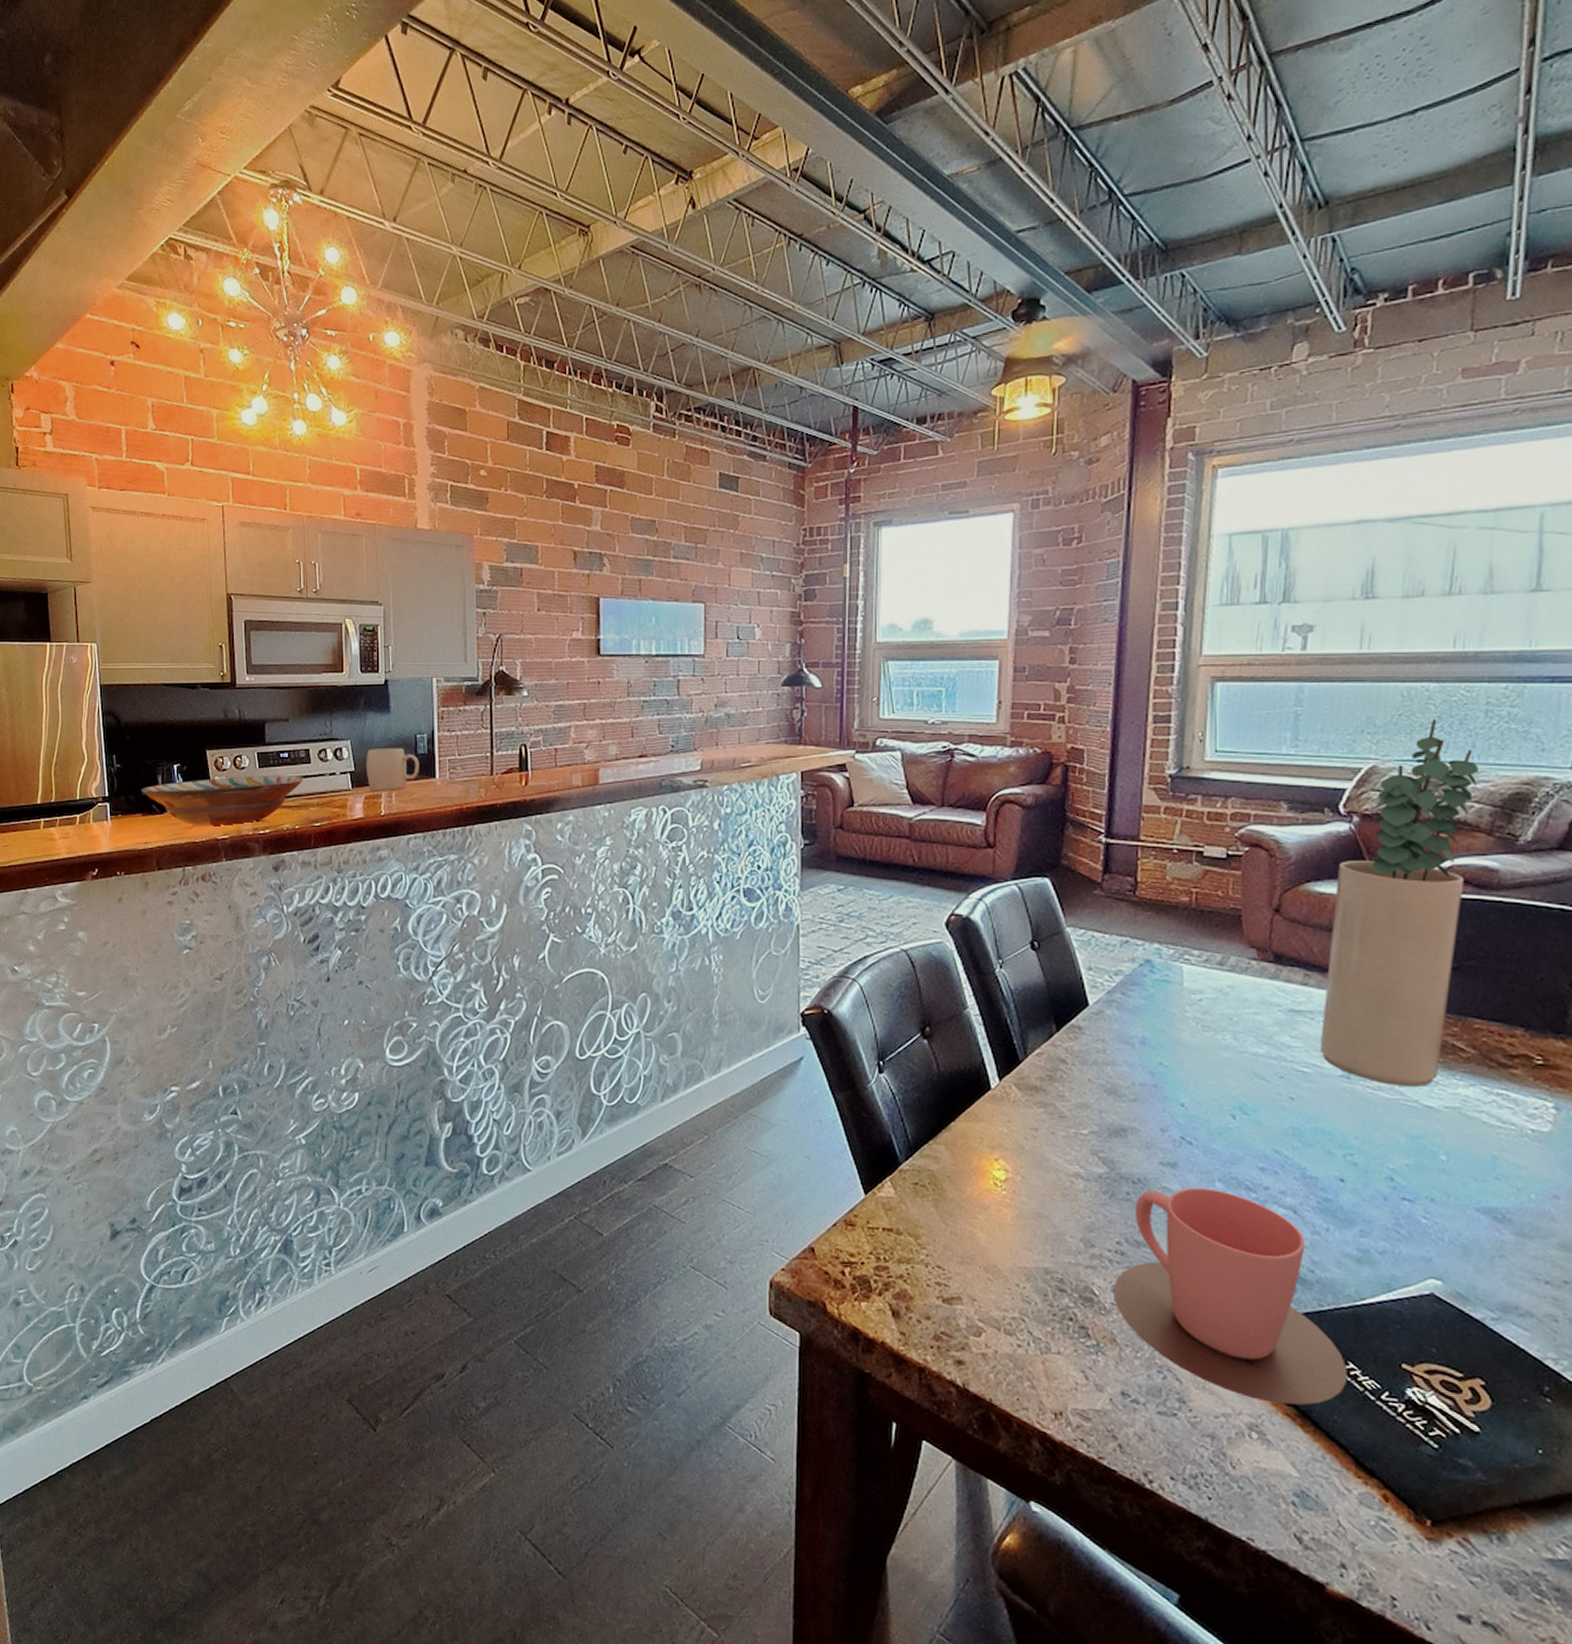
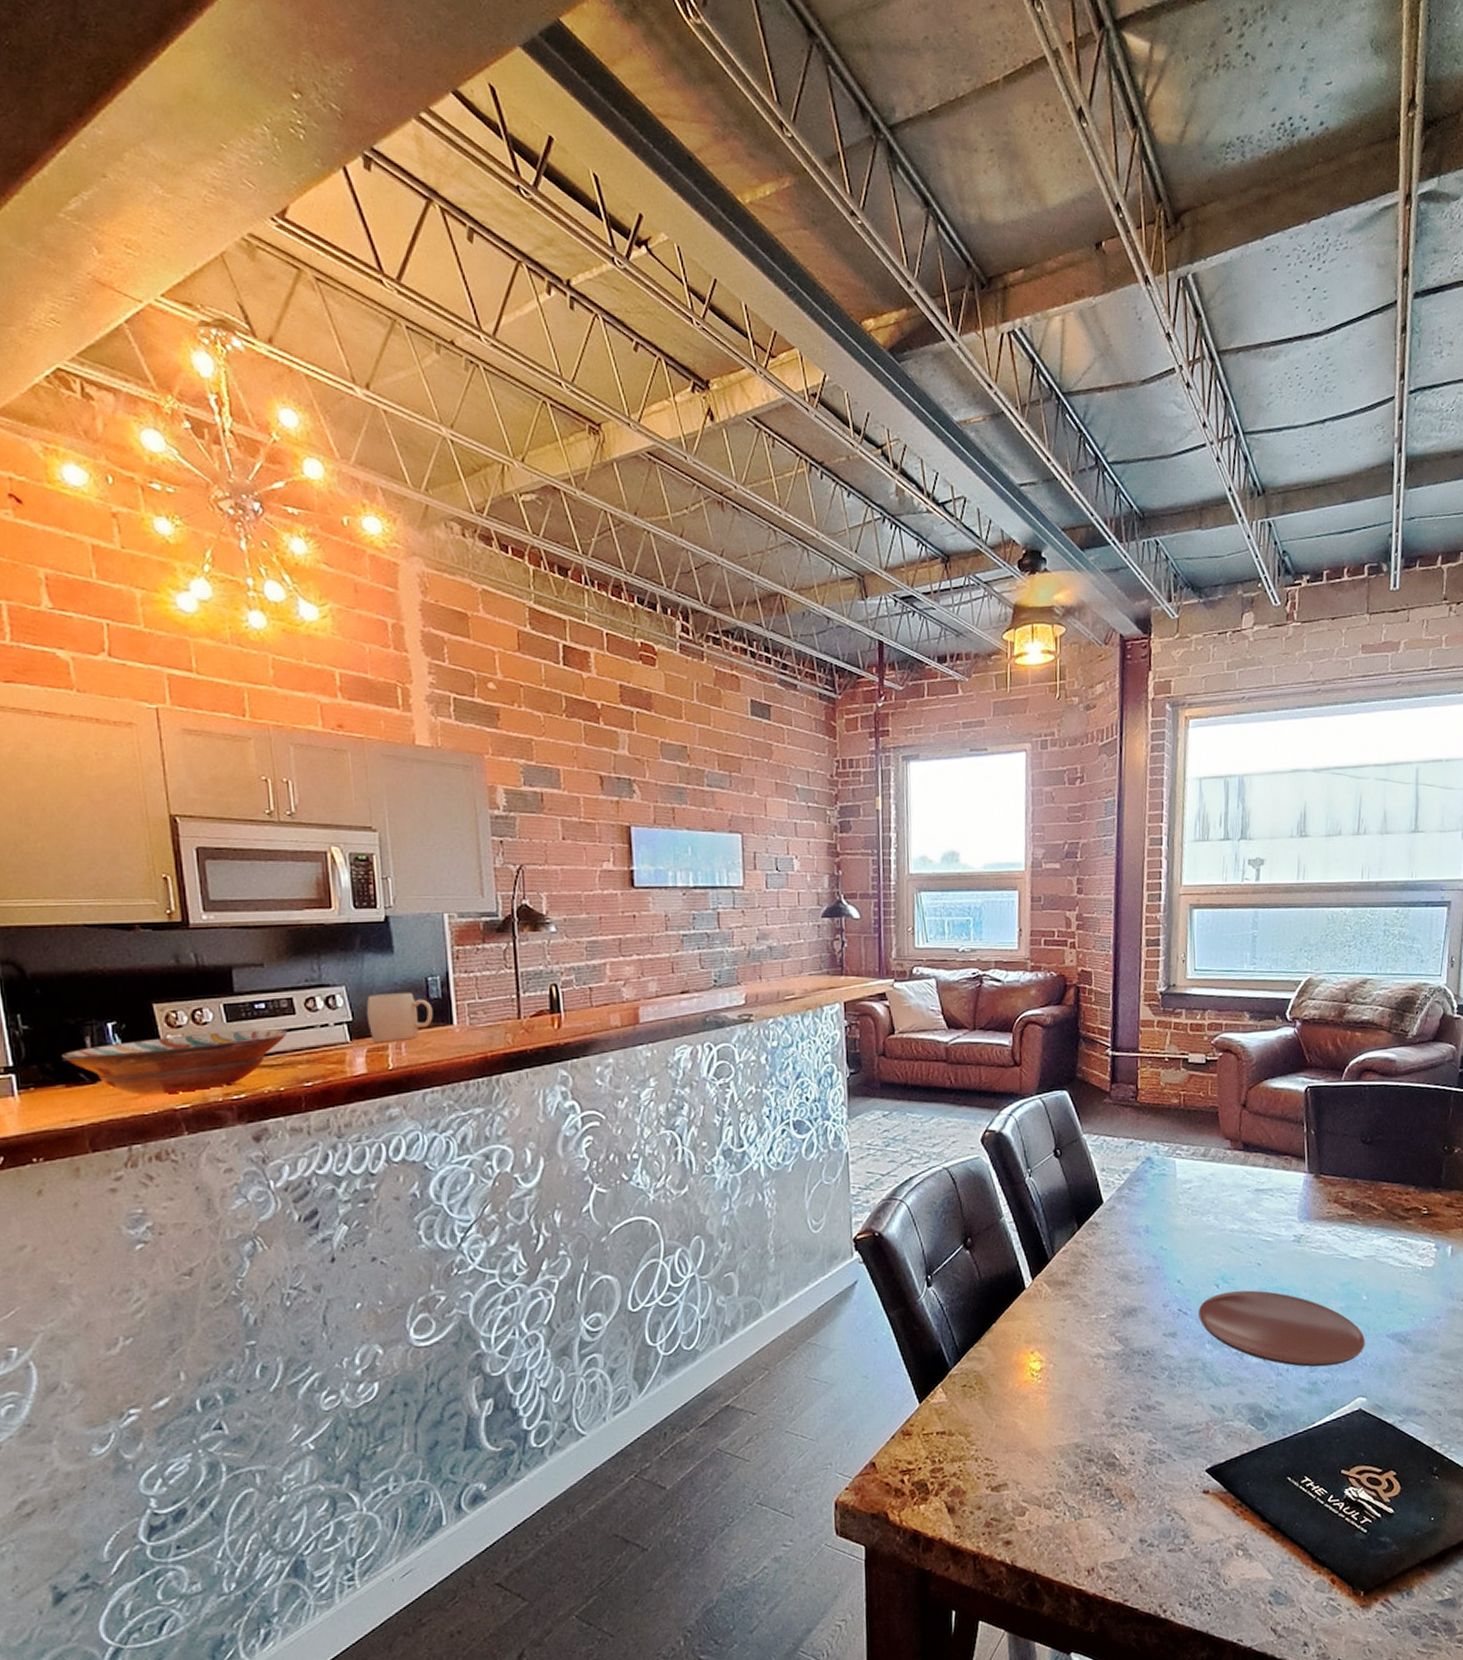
cup: present [1114,1188,1348,1406] -> none [1131,1350,1305,1523]
plate: none [1207,1125,1442,1234] -> present [1198,1290,1365,1367]
vase: present [1319,720,1478,1087] -> none [1278,939,1380,1244]

